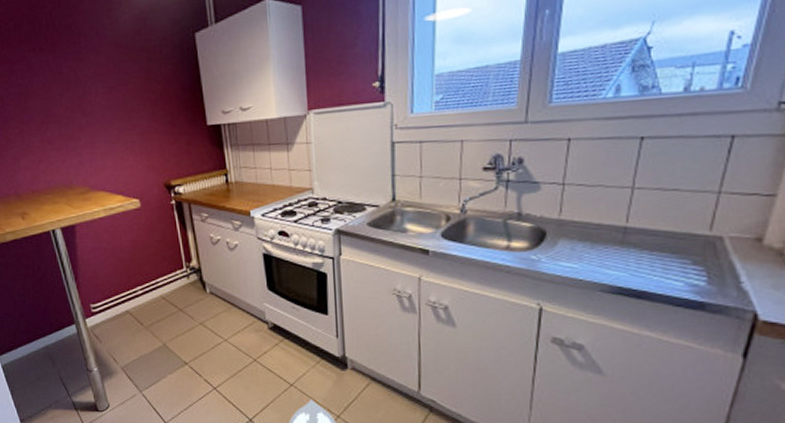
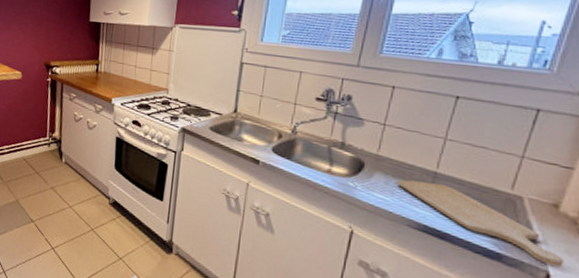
chopping board: none [585,239,771,305] -> present [397,179,564,268]

